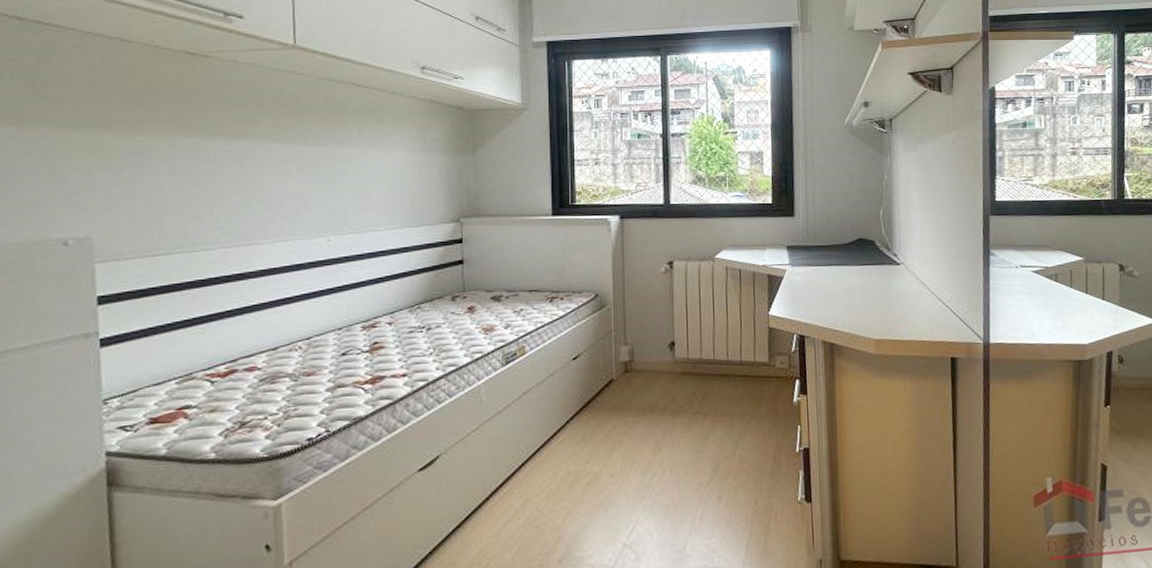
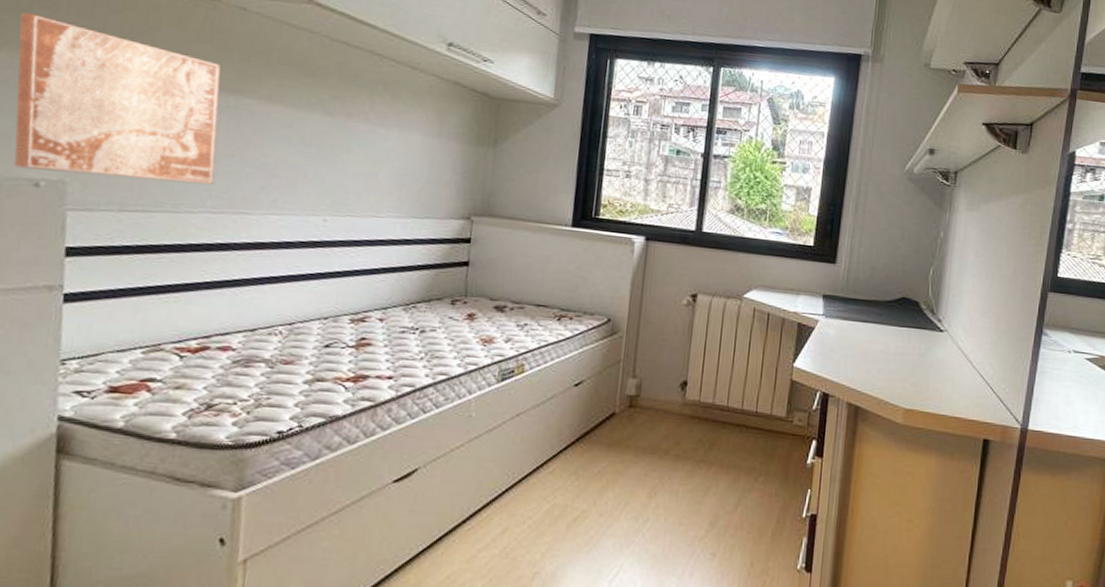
wall art: none [36,91,225,230] -> present [14,12,221,185]

